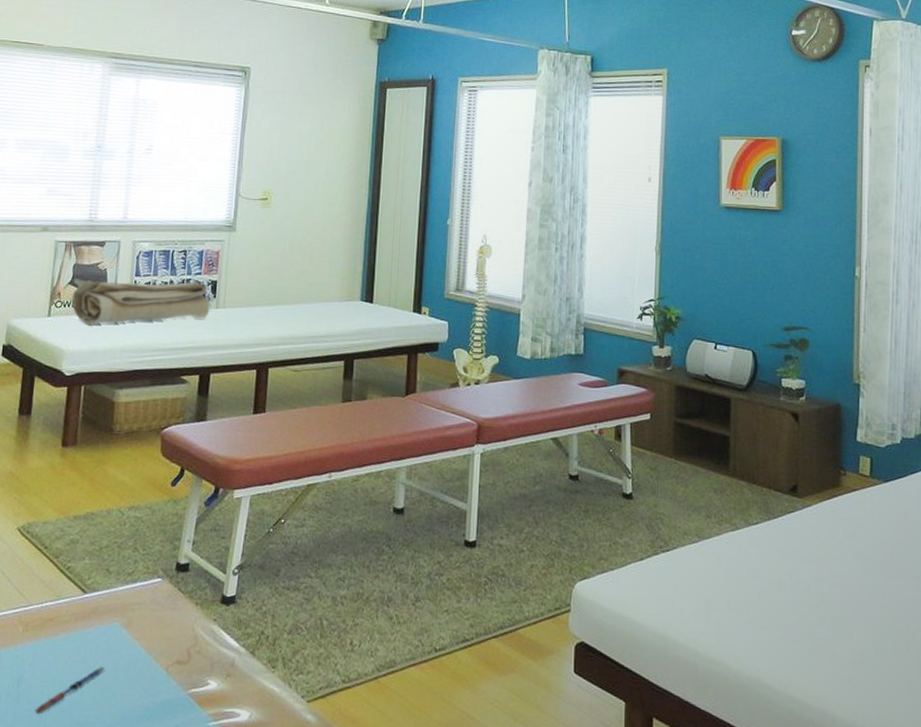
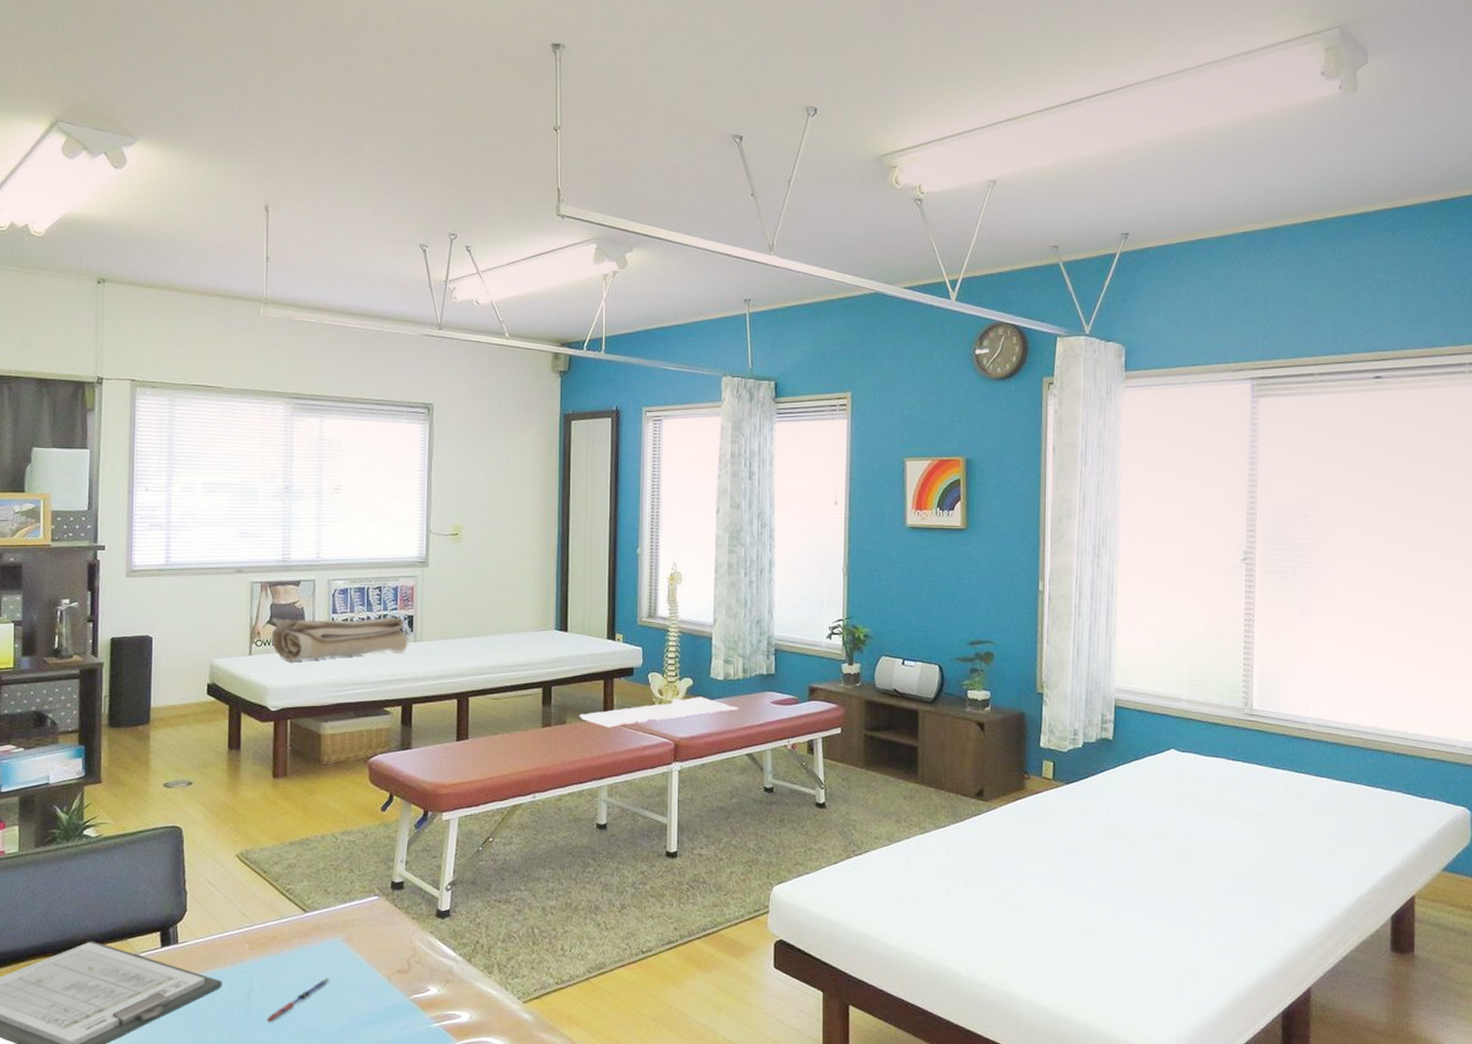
towel: none [380,375,546,405] -> present [579,696,739,728]

